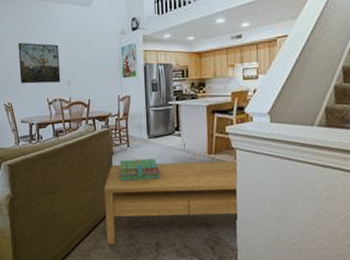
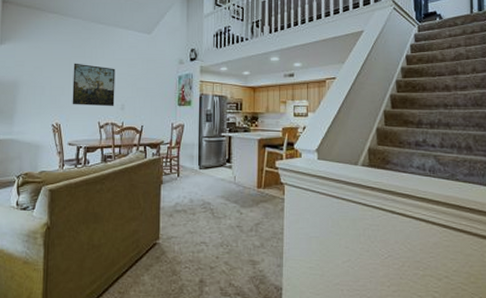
coffee table: present [104,160,239,245] -> none [148,194,287,281]
stack of books: present [118,159,161,181] -> none [166,189,210,212]

